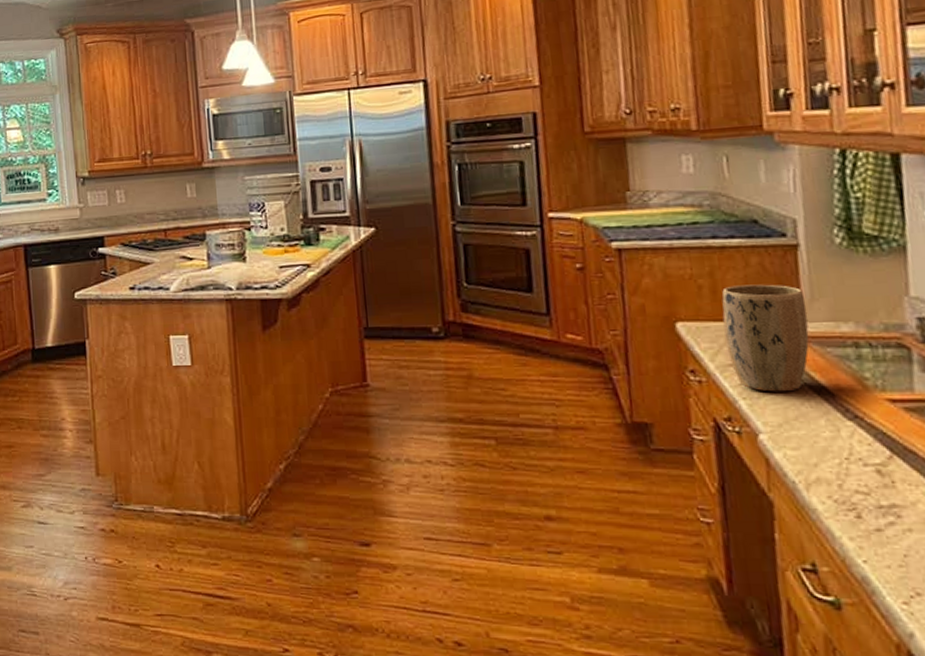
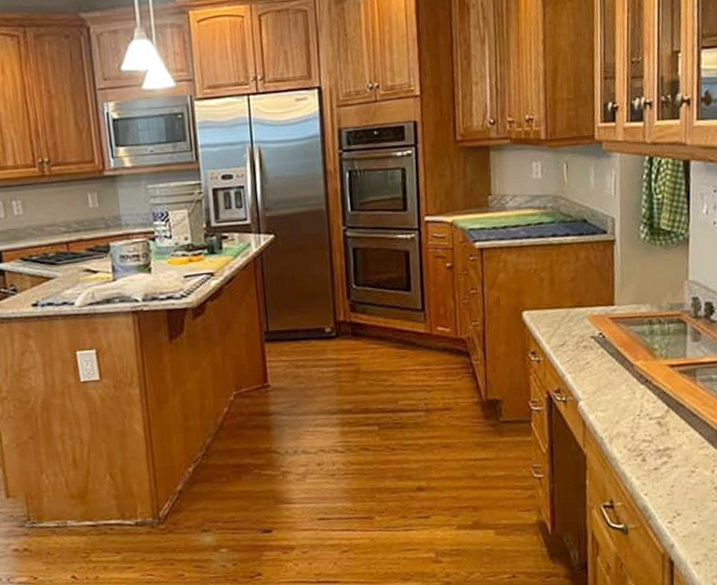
plant pot: present [721,284,809,392] -> none [557,275,619,366]

